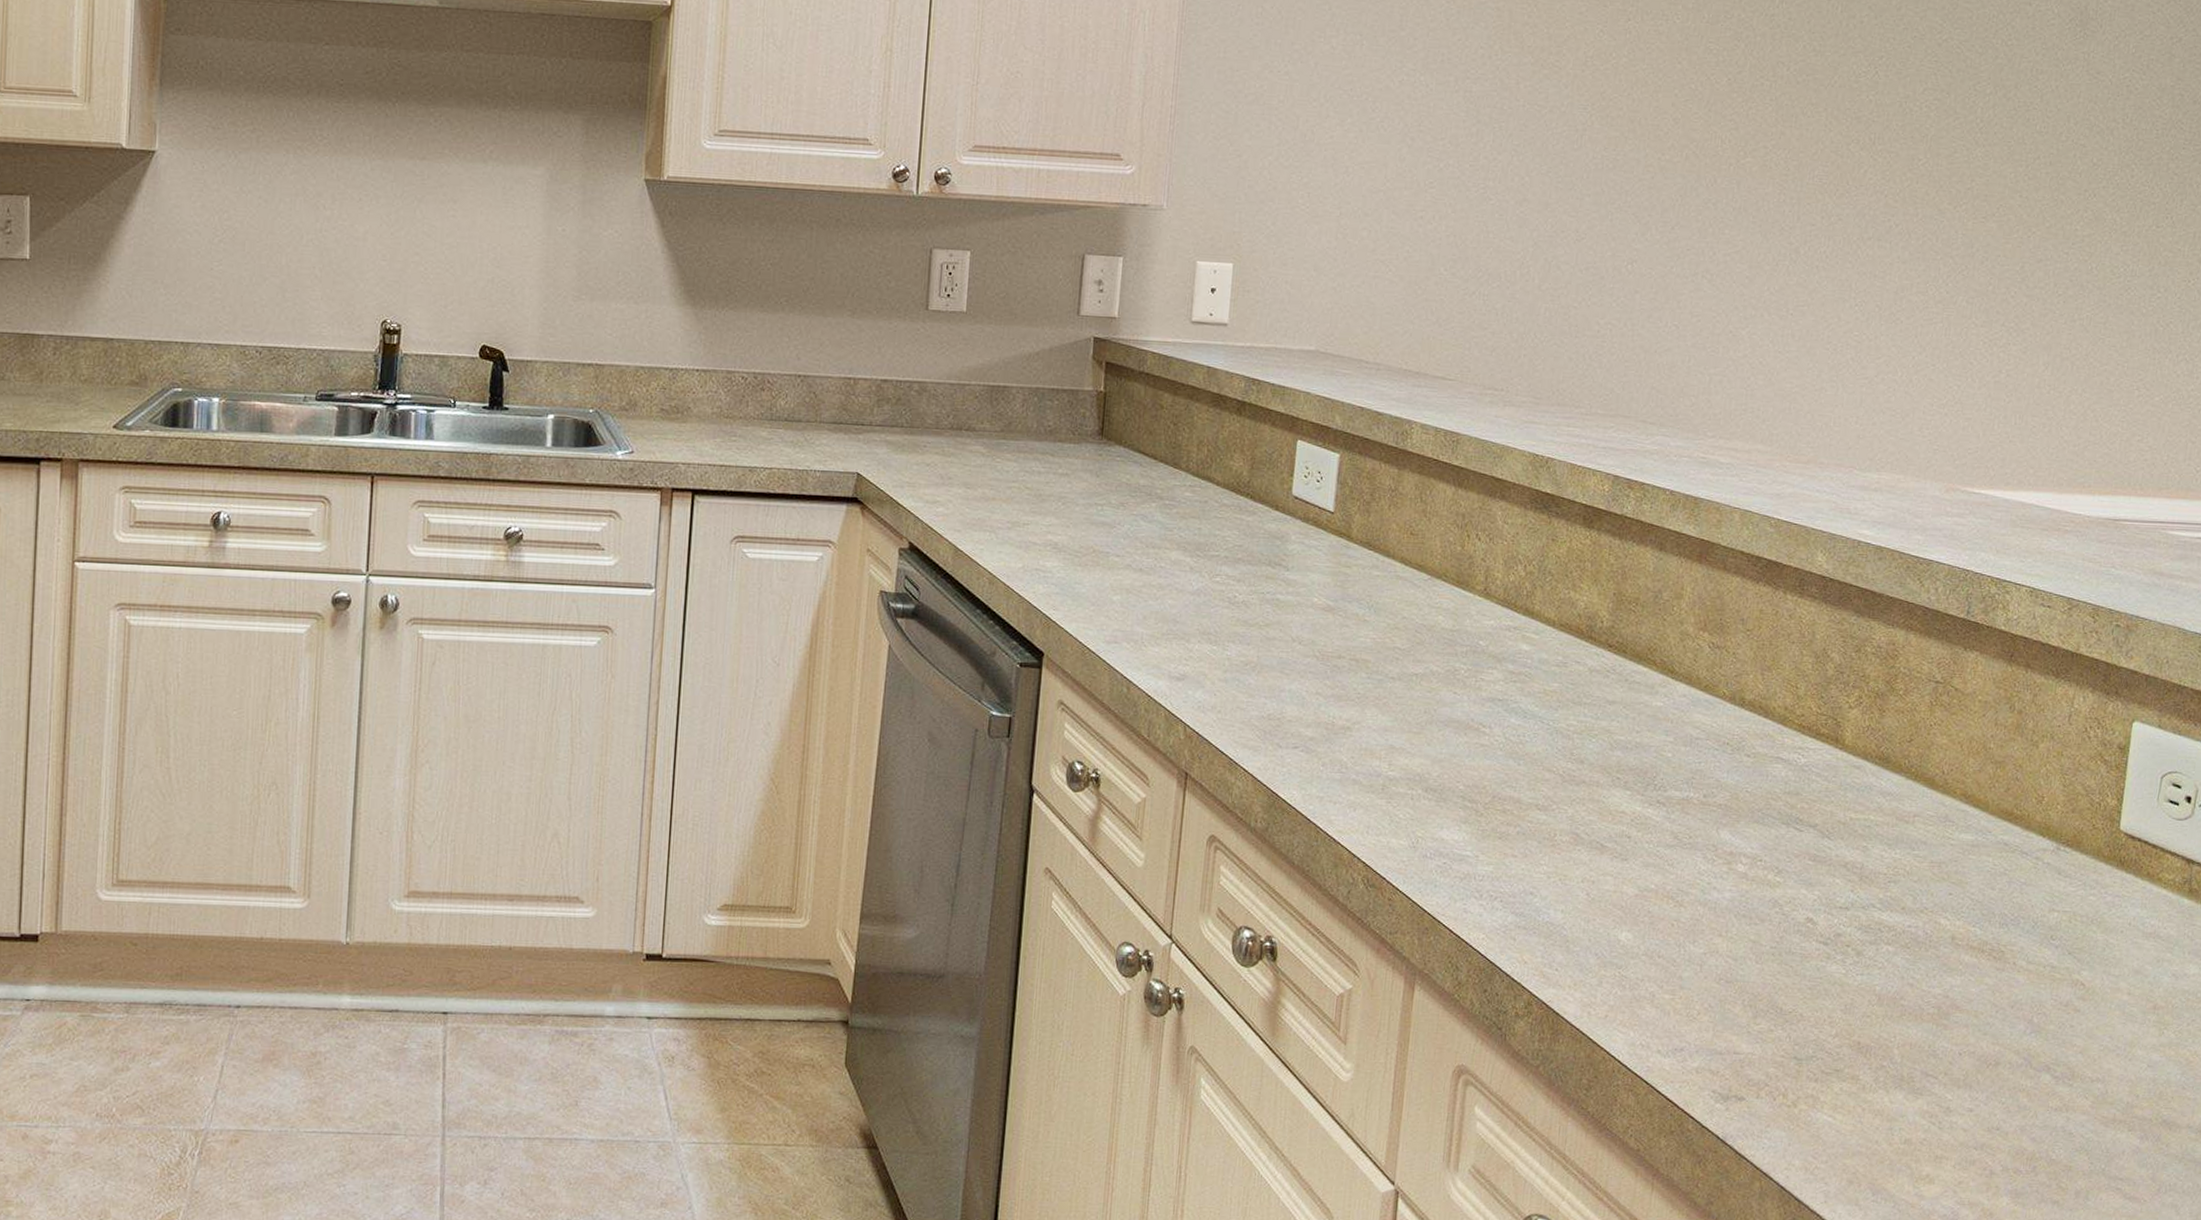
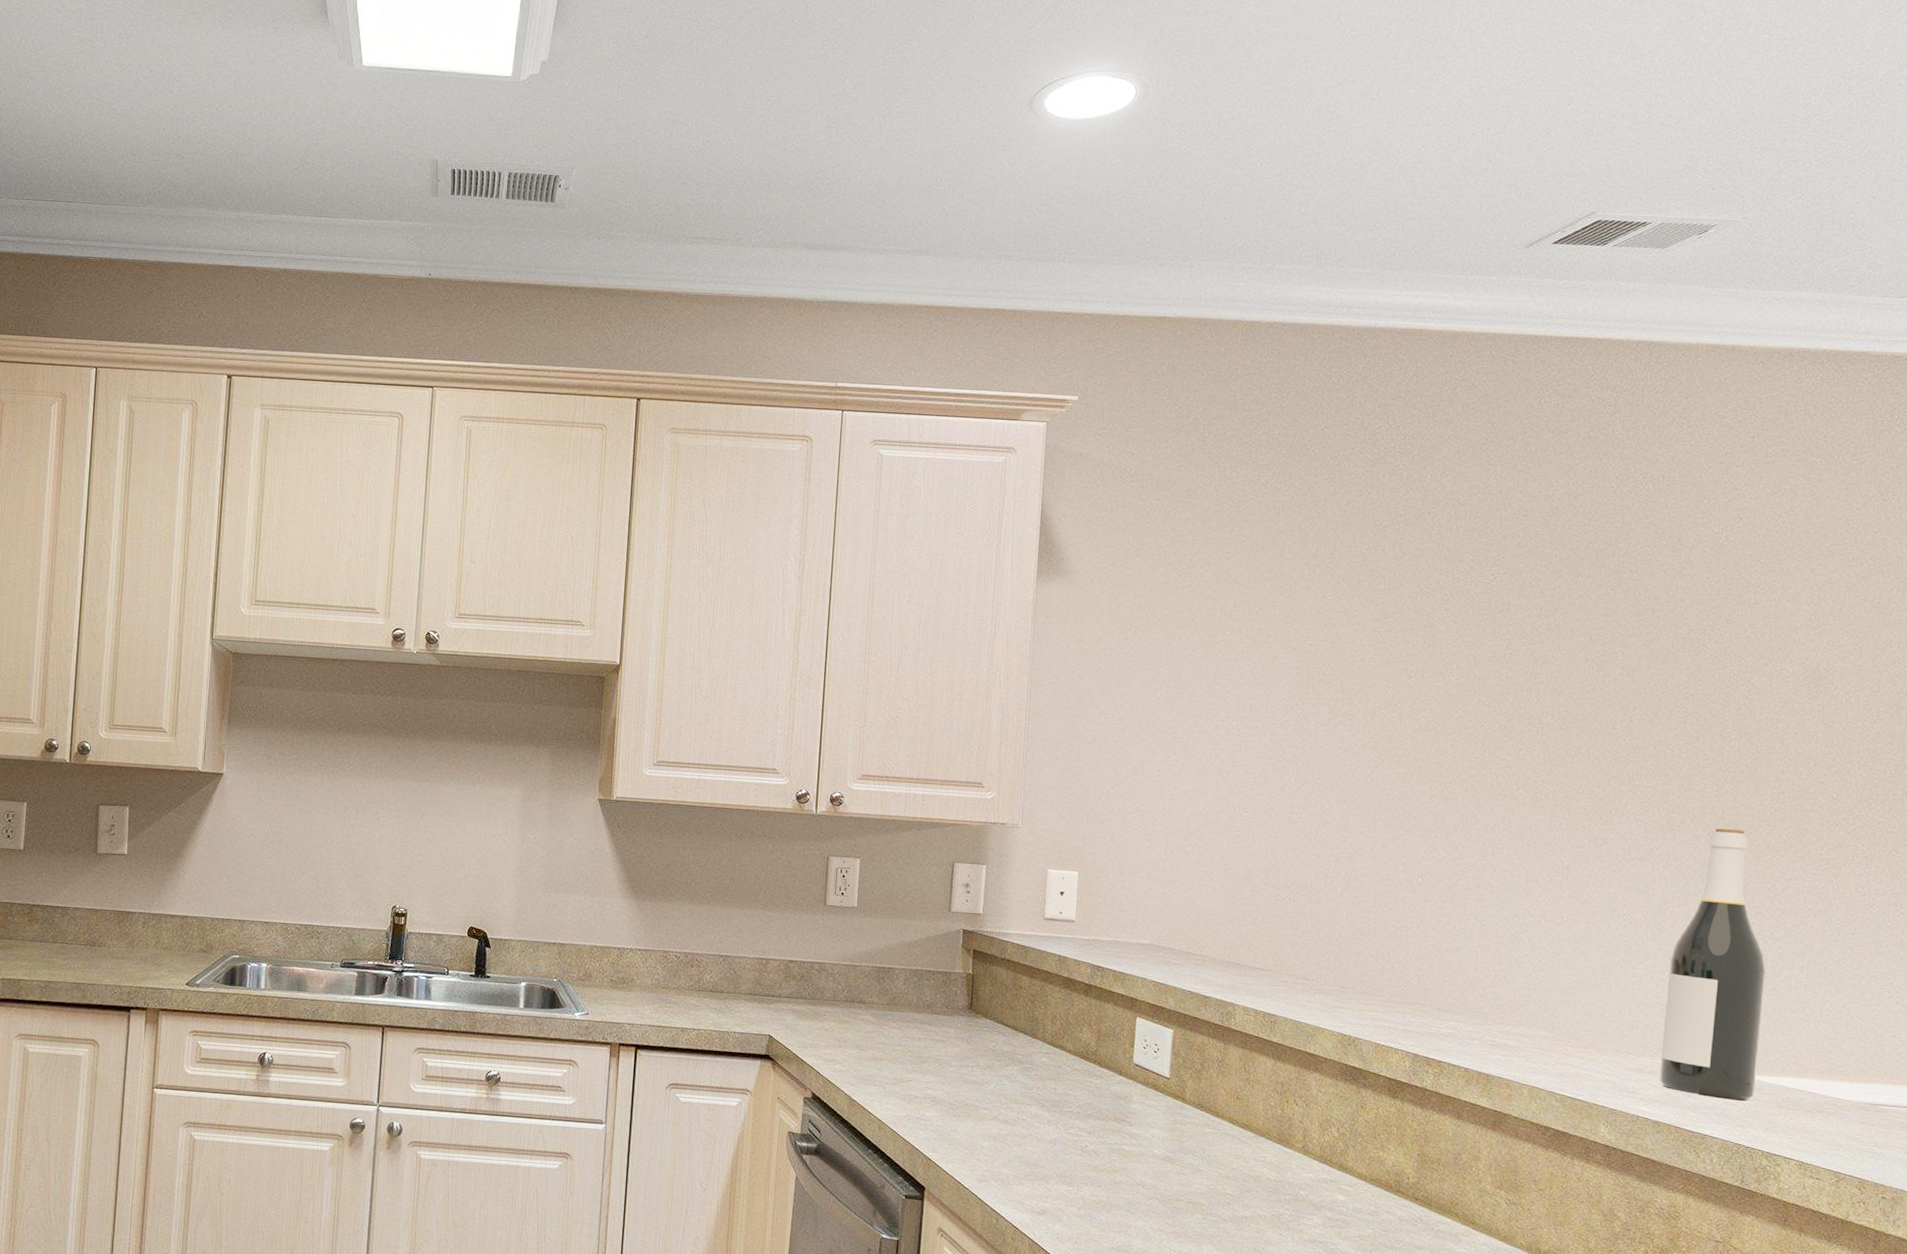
wine bottle: none [1884,201,2008,520] -> present [1659,828,1766,1101]

